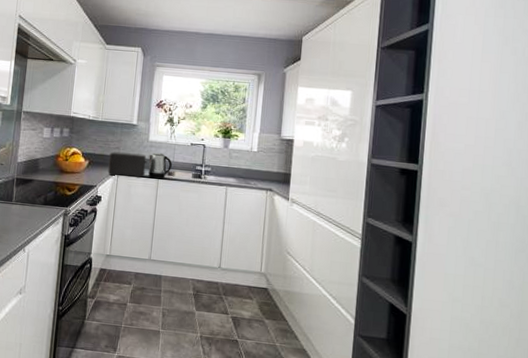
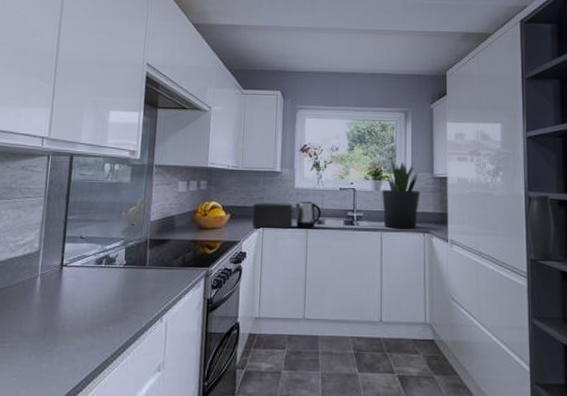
planter: none [229,117,268,186] -> present [382,157,421,229]
vase: none [367,162,394,226] -> present [527,194,554,261]

